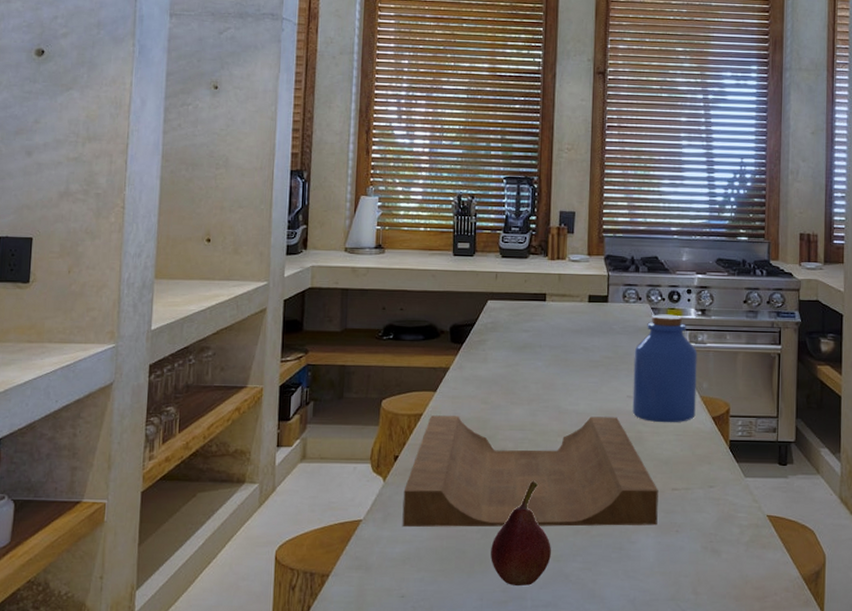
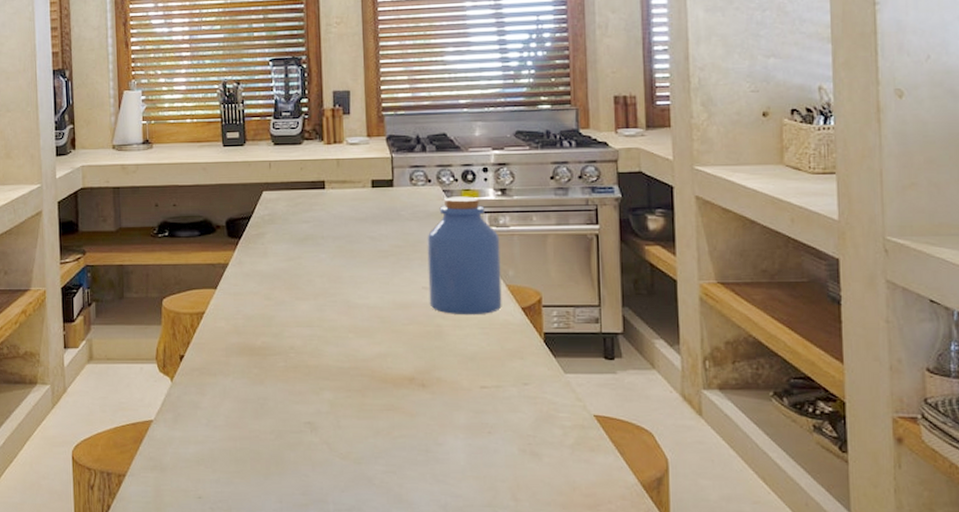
cutting board: present [402,415,658,527] -> none [192,310,466,428]
fruit: present [491,480,551,587] -> none [286,379,351,489]

